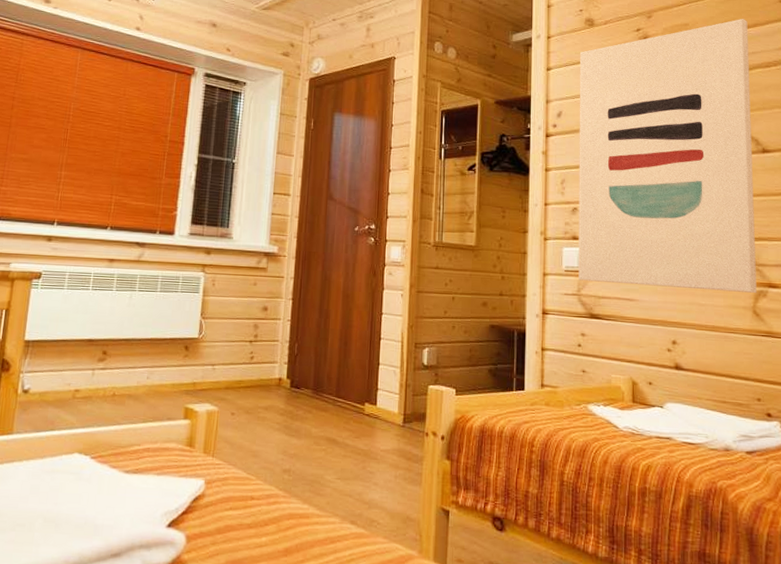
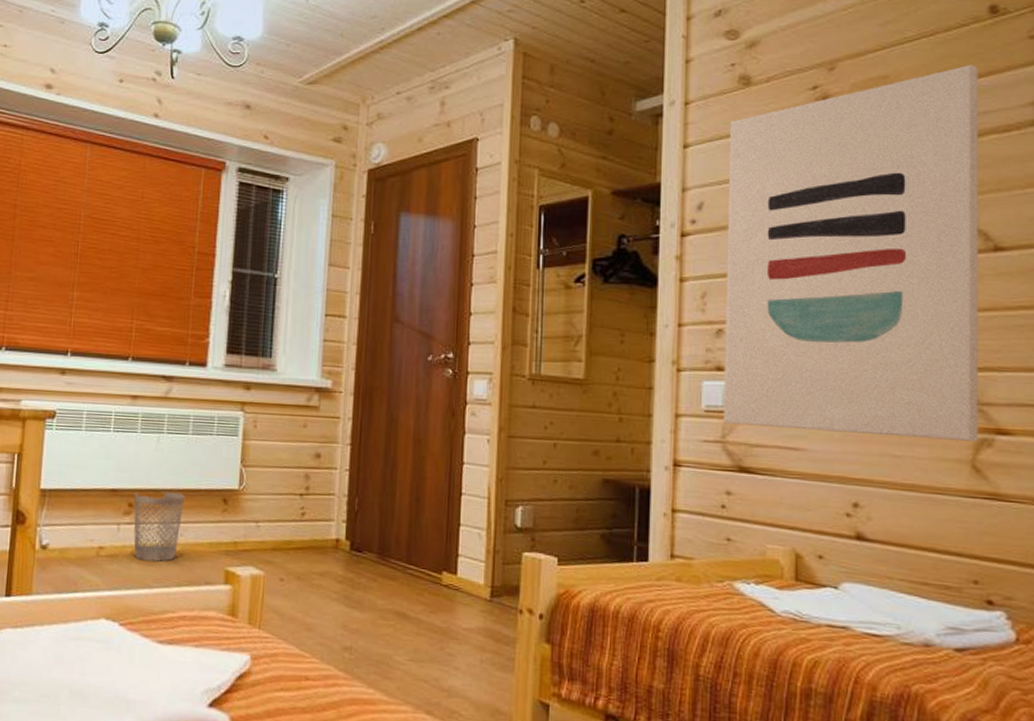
wastebasket: none [106,340,152,402] -> present [133,491,185,562]

